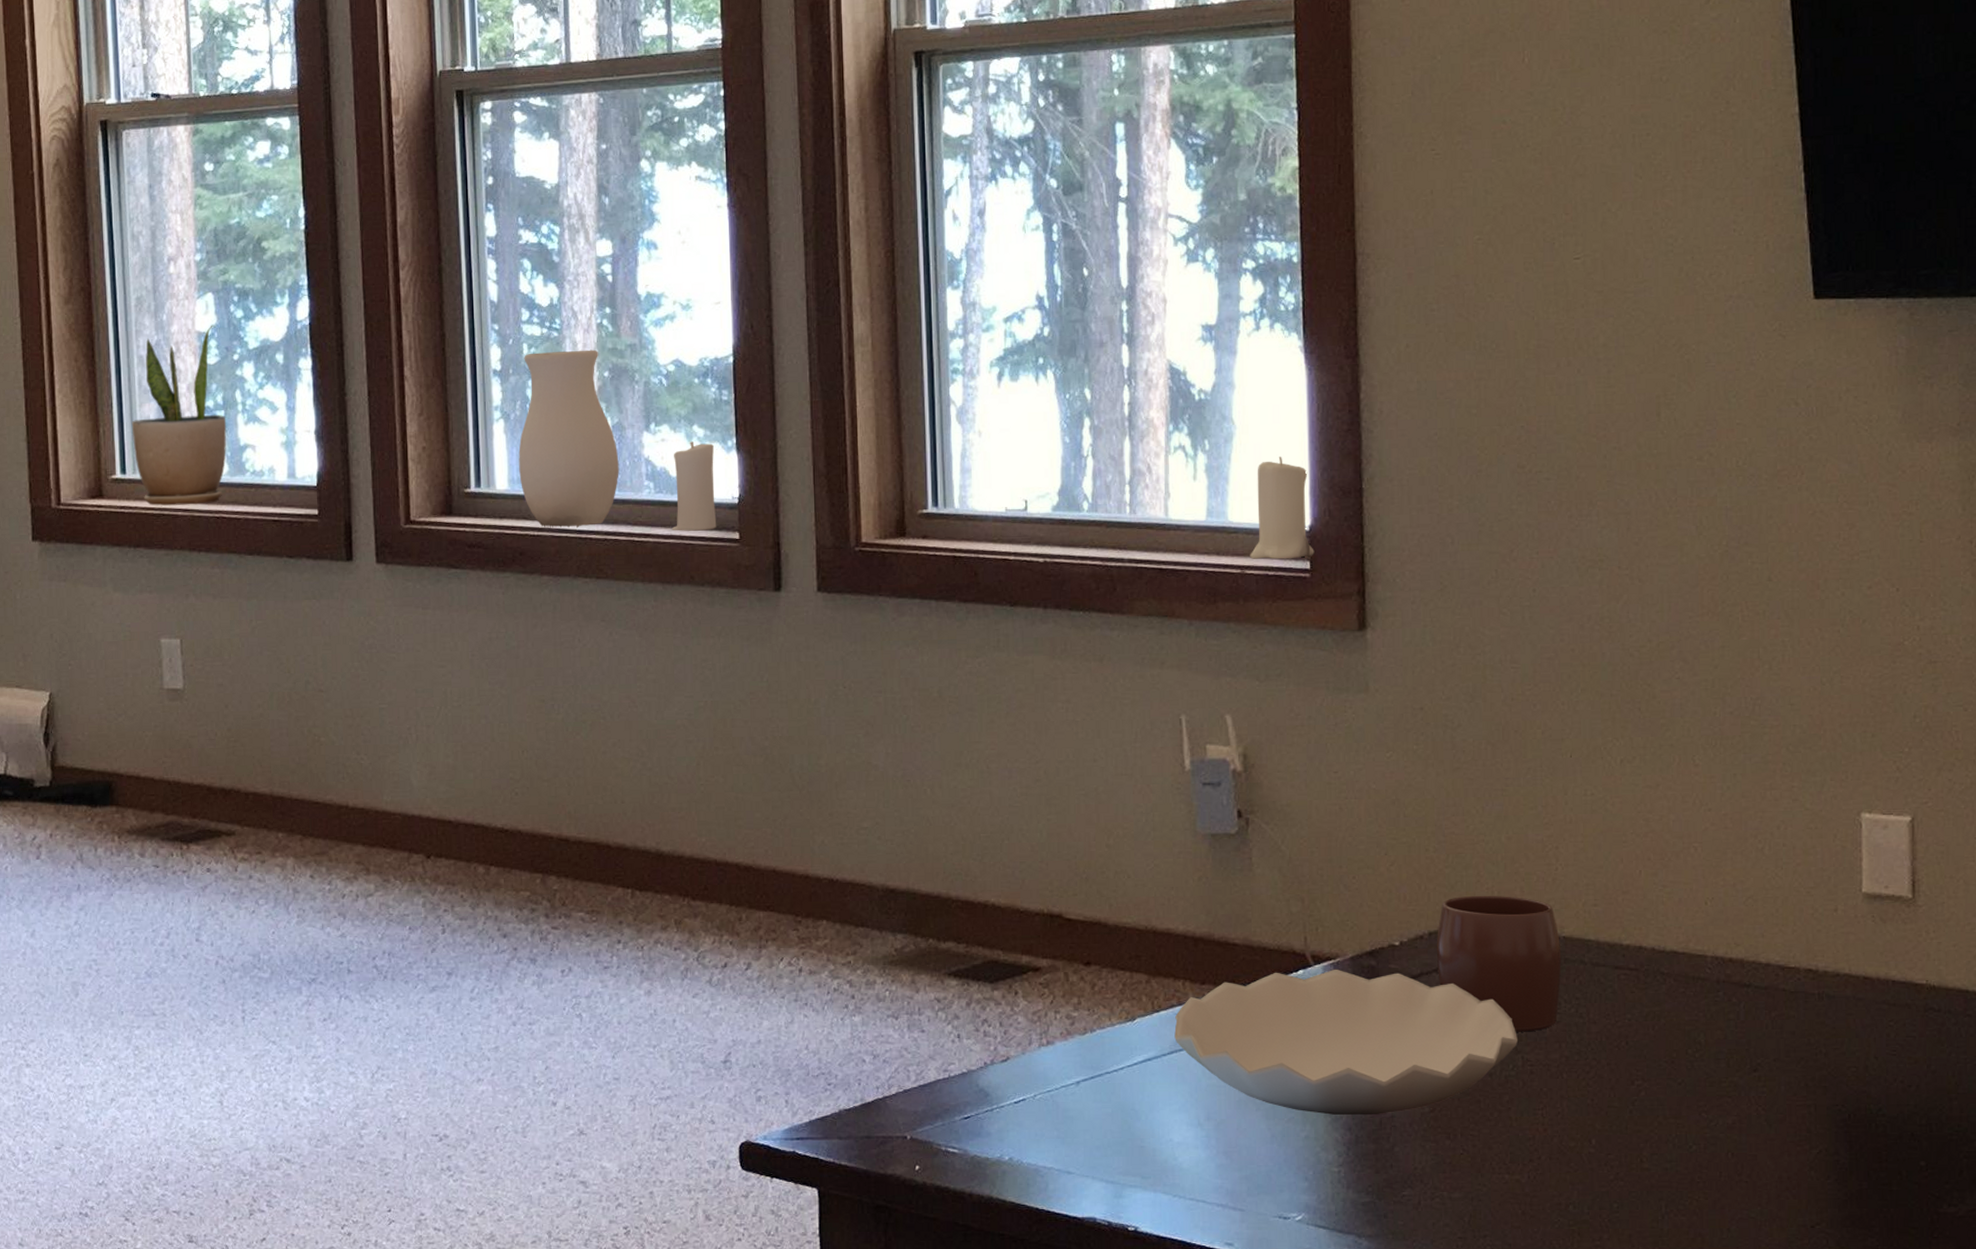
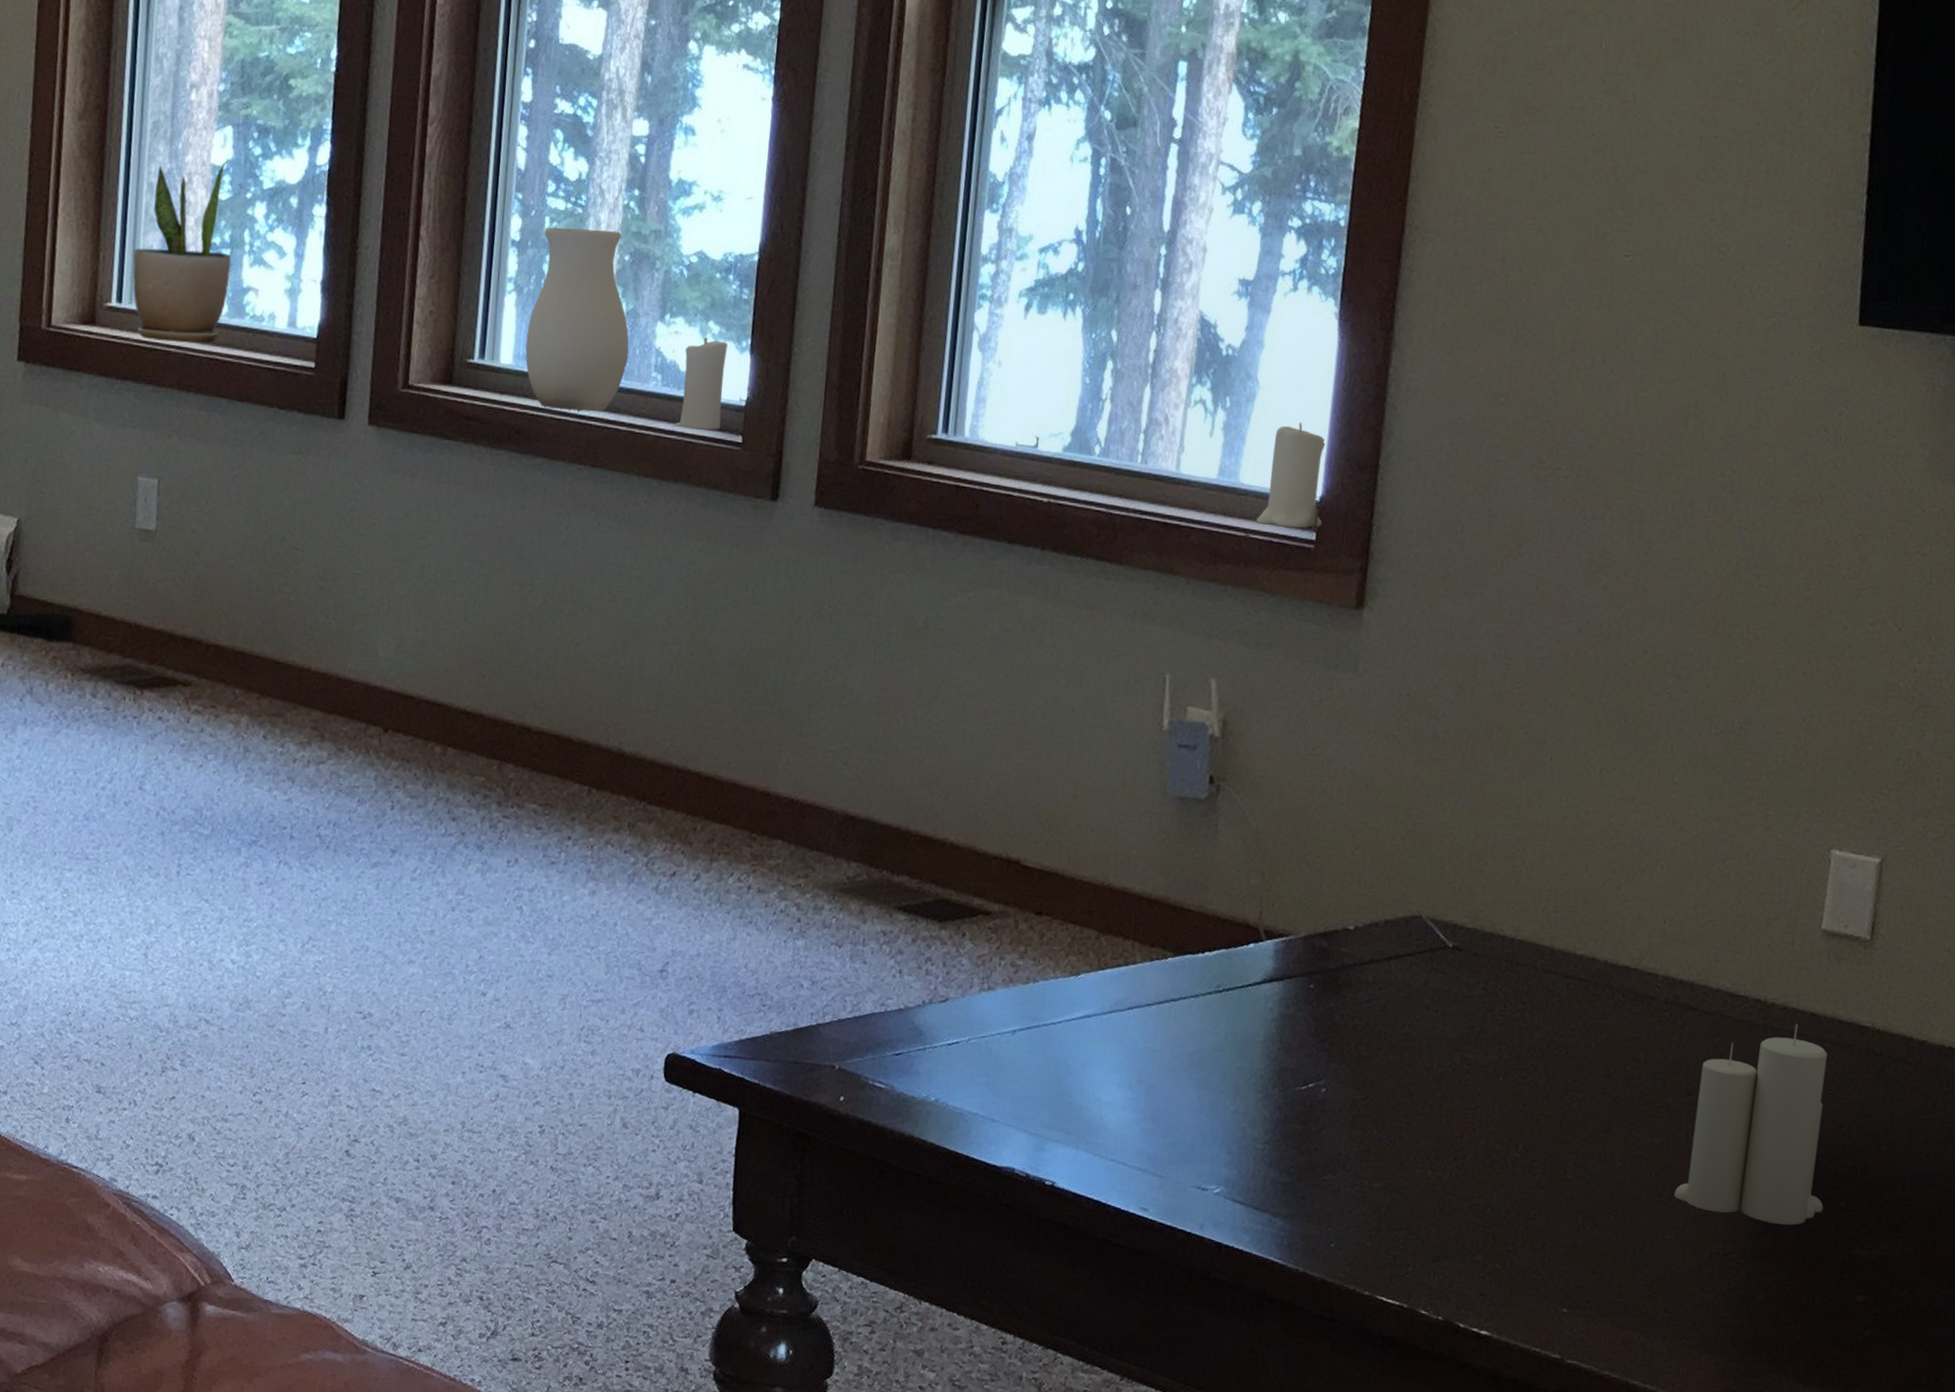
decorative bowl: present [1174,969,1518,1115] -> none [1116,943,1459,1097]
mug: present [1436,895,1562,1032] -> none [1388,888,1515,1031]
candle: none [1752,989,1904,1190] -> present [1673,1024,1828,1226]

